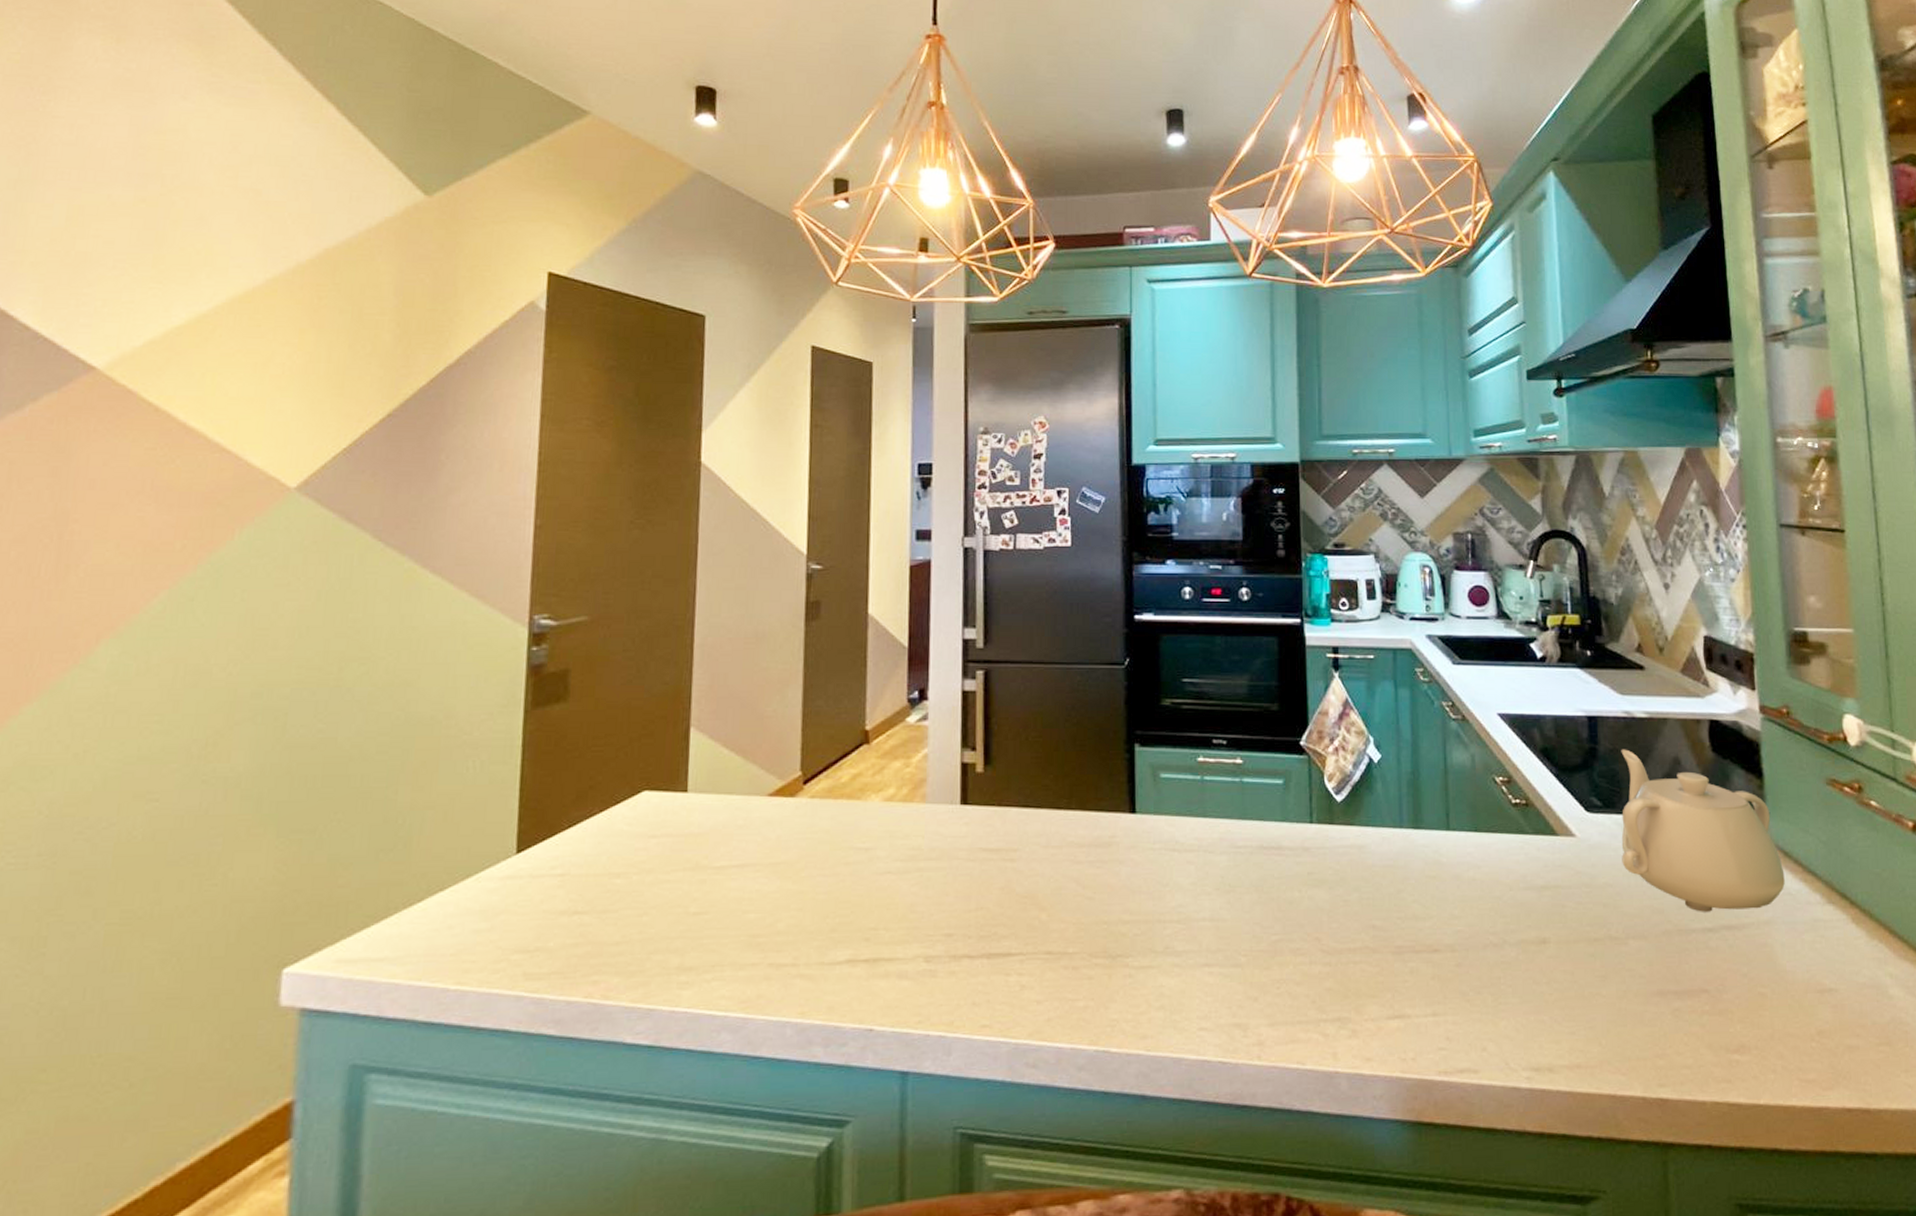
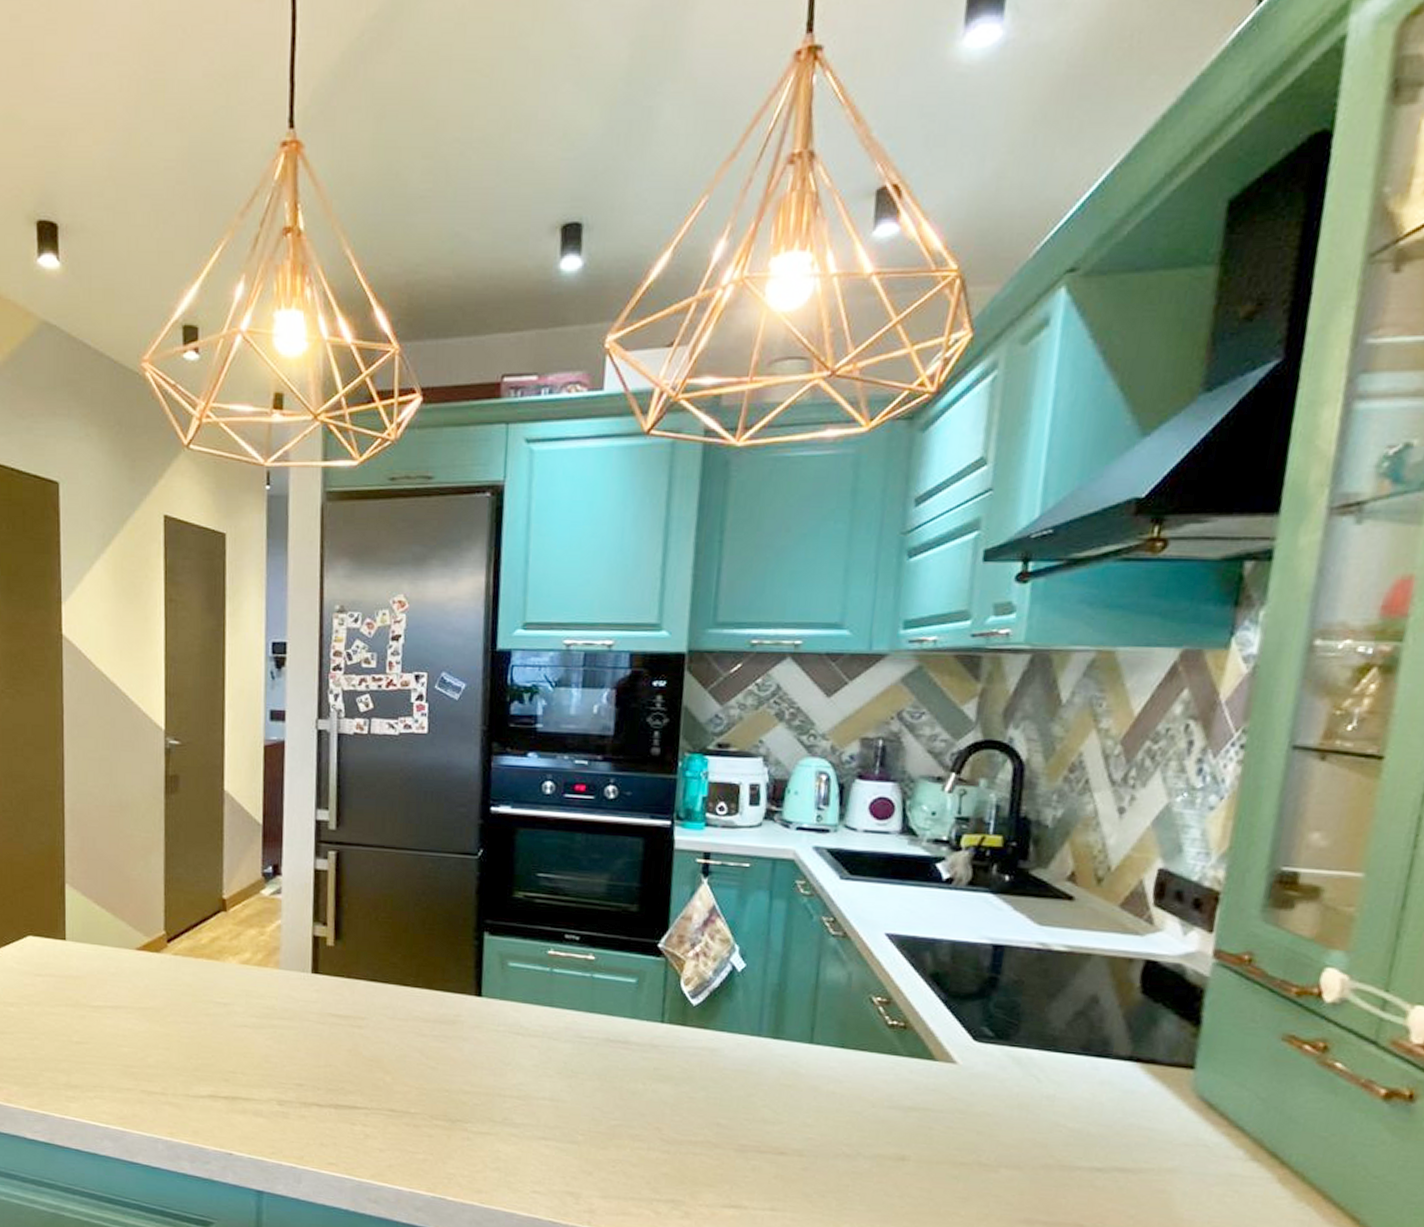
teapot: present [1621,749,1785,912] -> none [1007,981,1205,1156]

